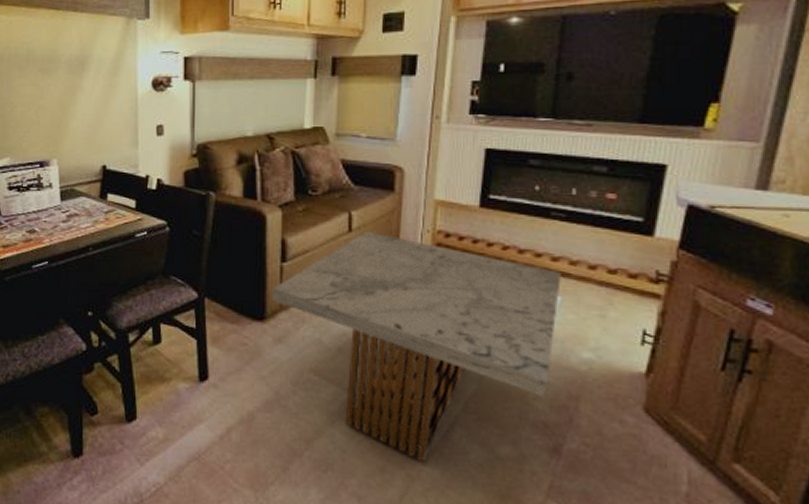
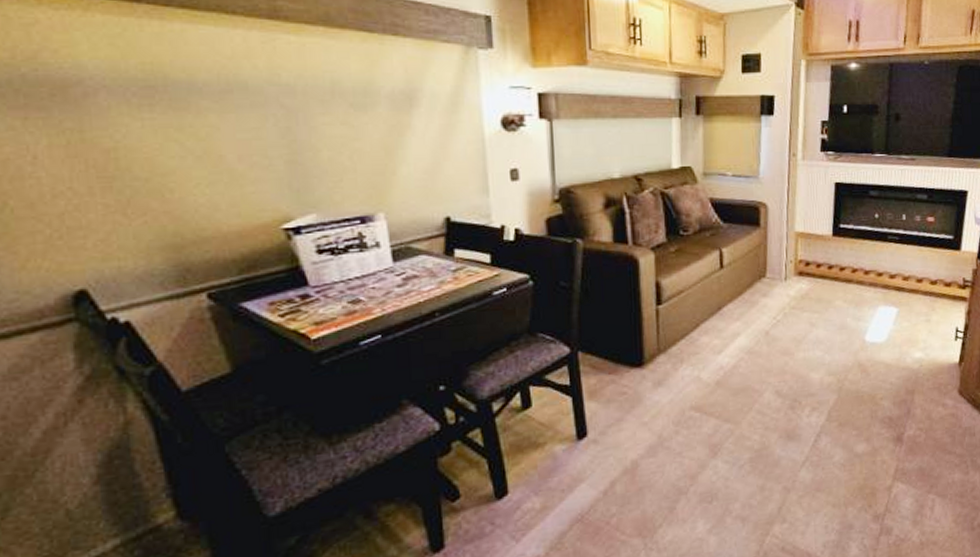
coffee table: present [272,231,561,463] -> none [649,266,897,474]

